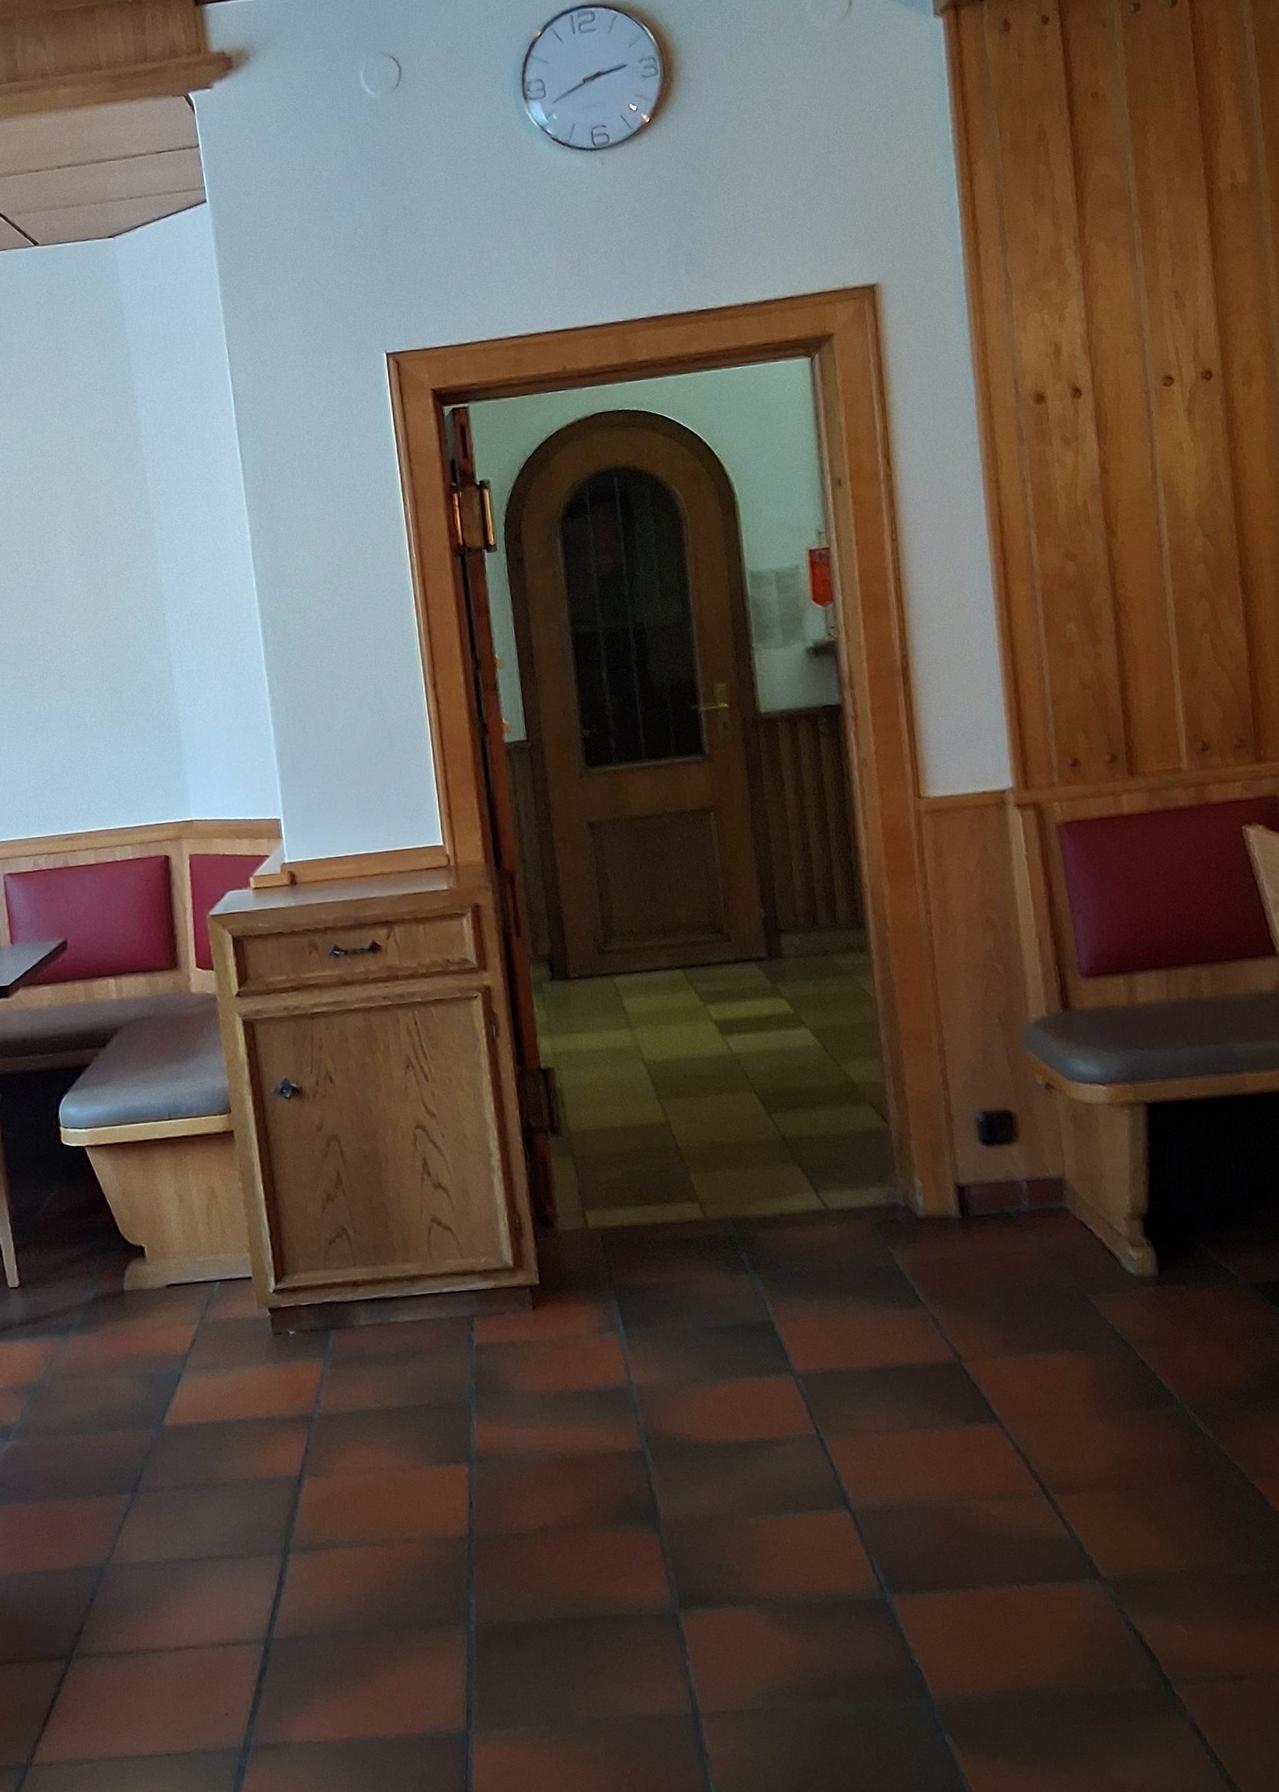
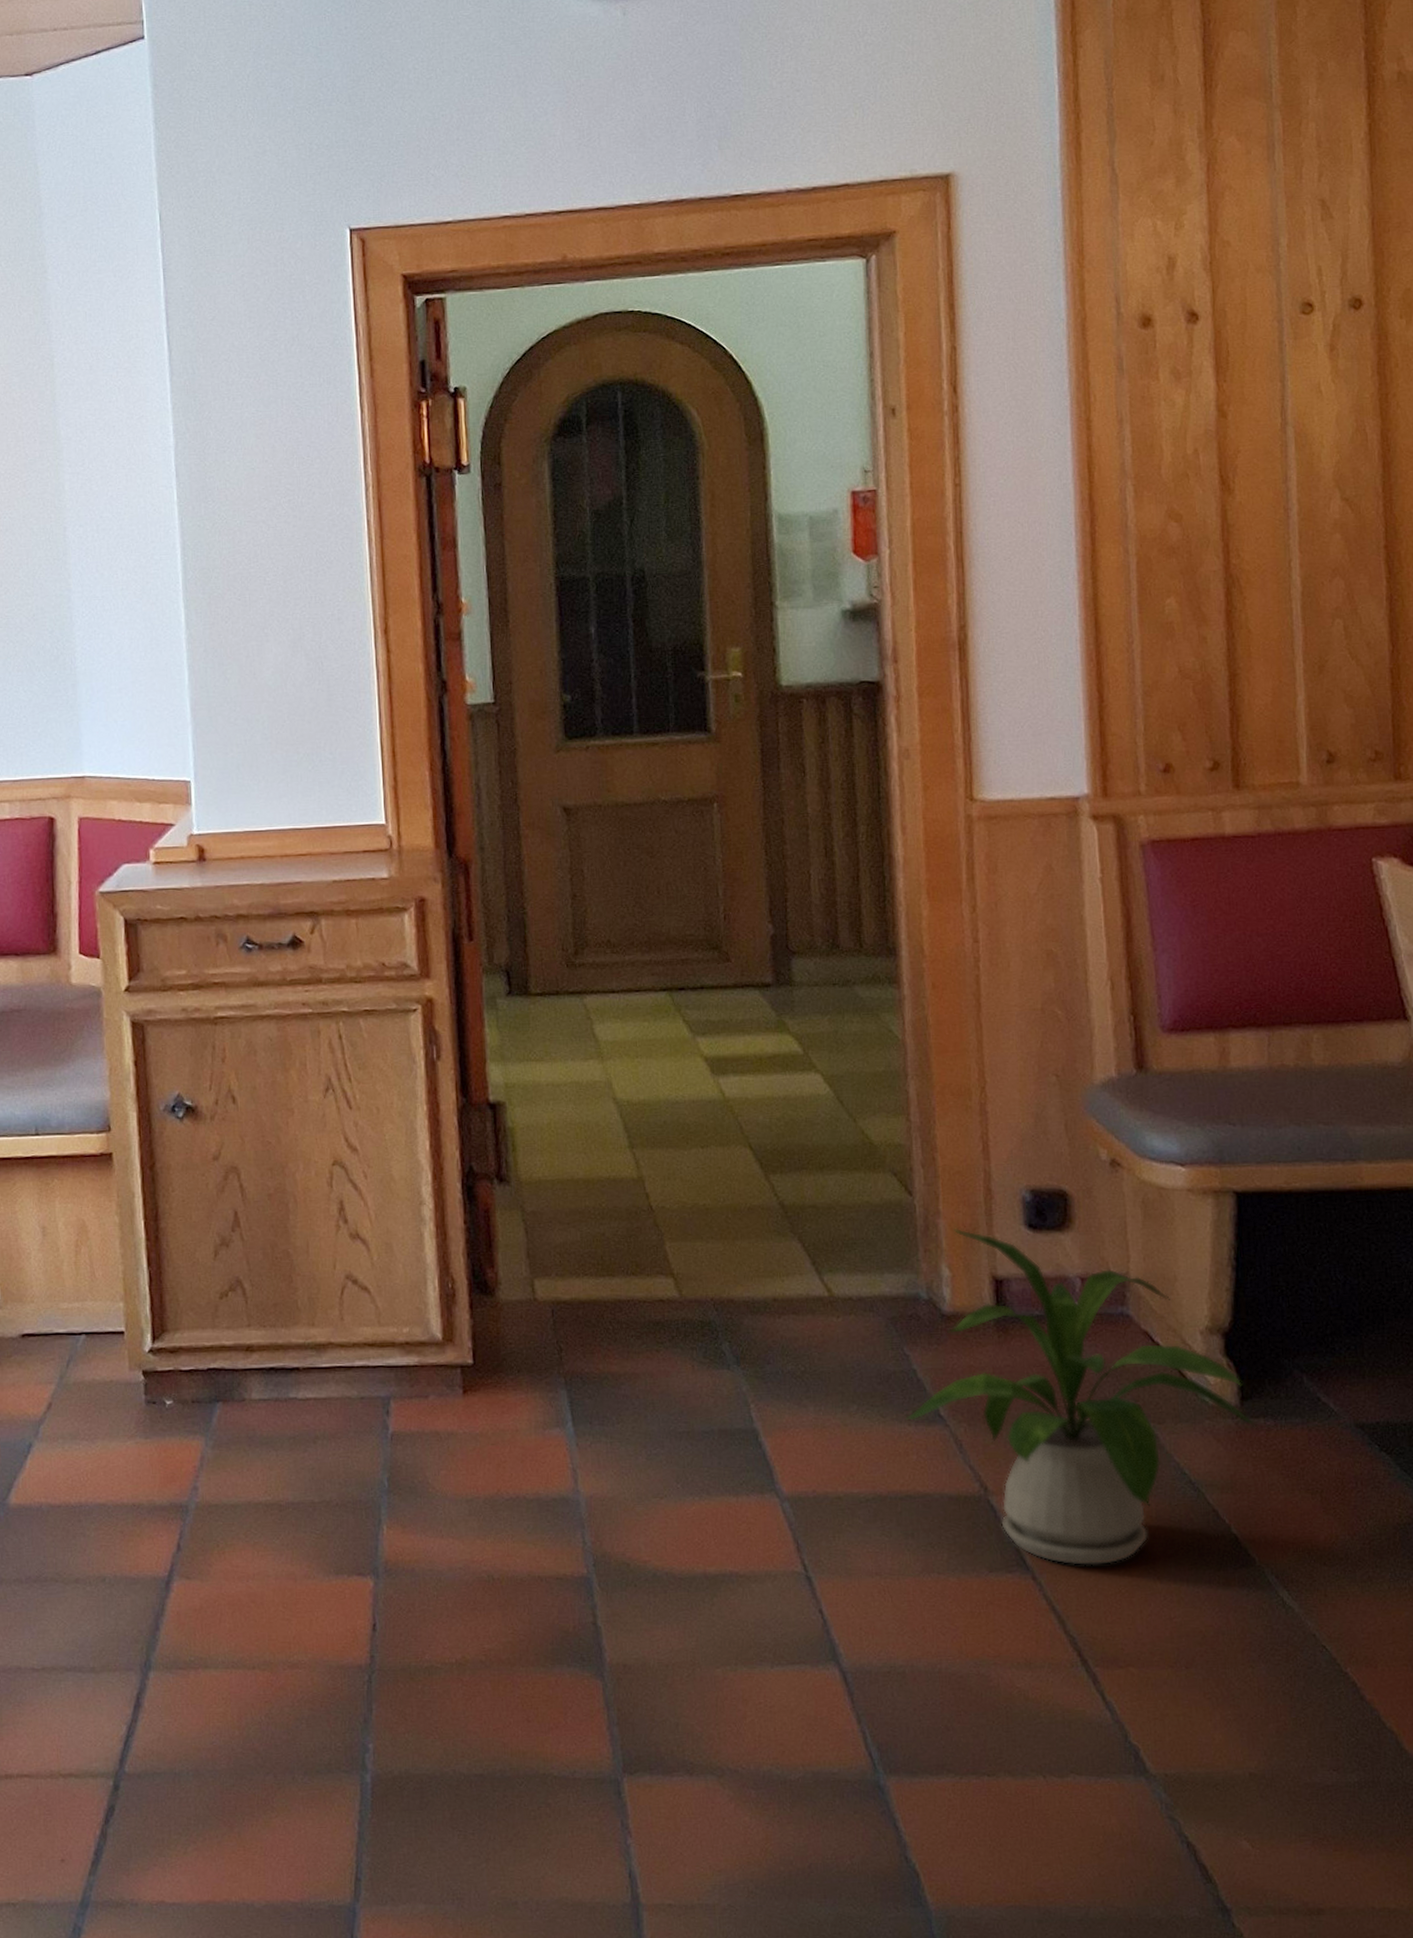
house plant: none [892,1147,1175,1414] -> present [905,1227,1259,1566]

